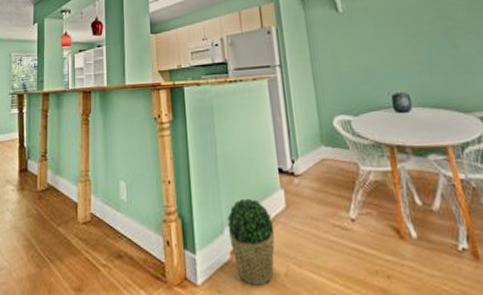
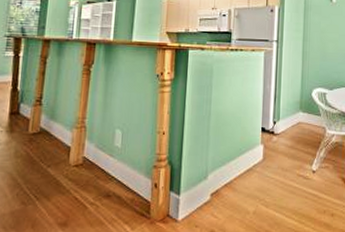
potted plant: present [227,198,275,287] -> none [211,150,251,222]

